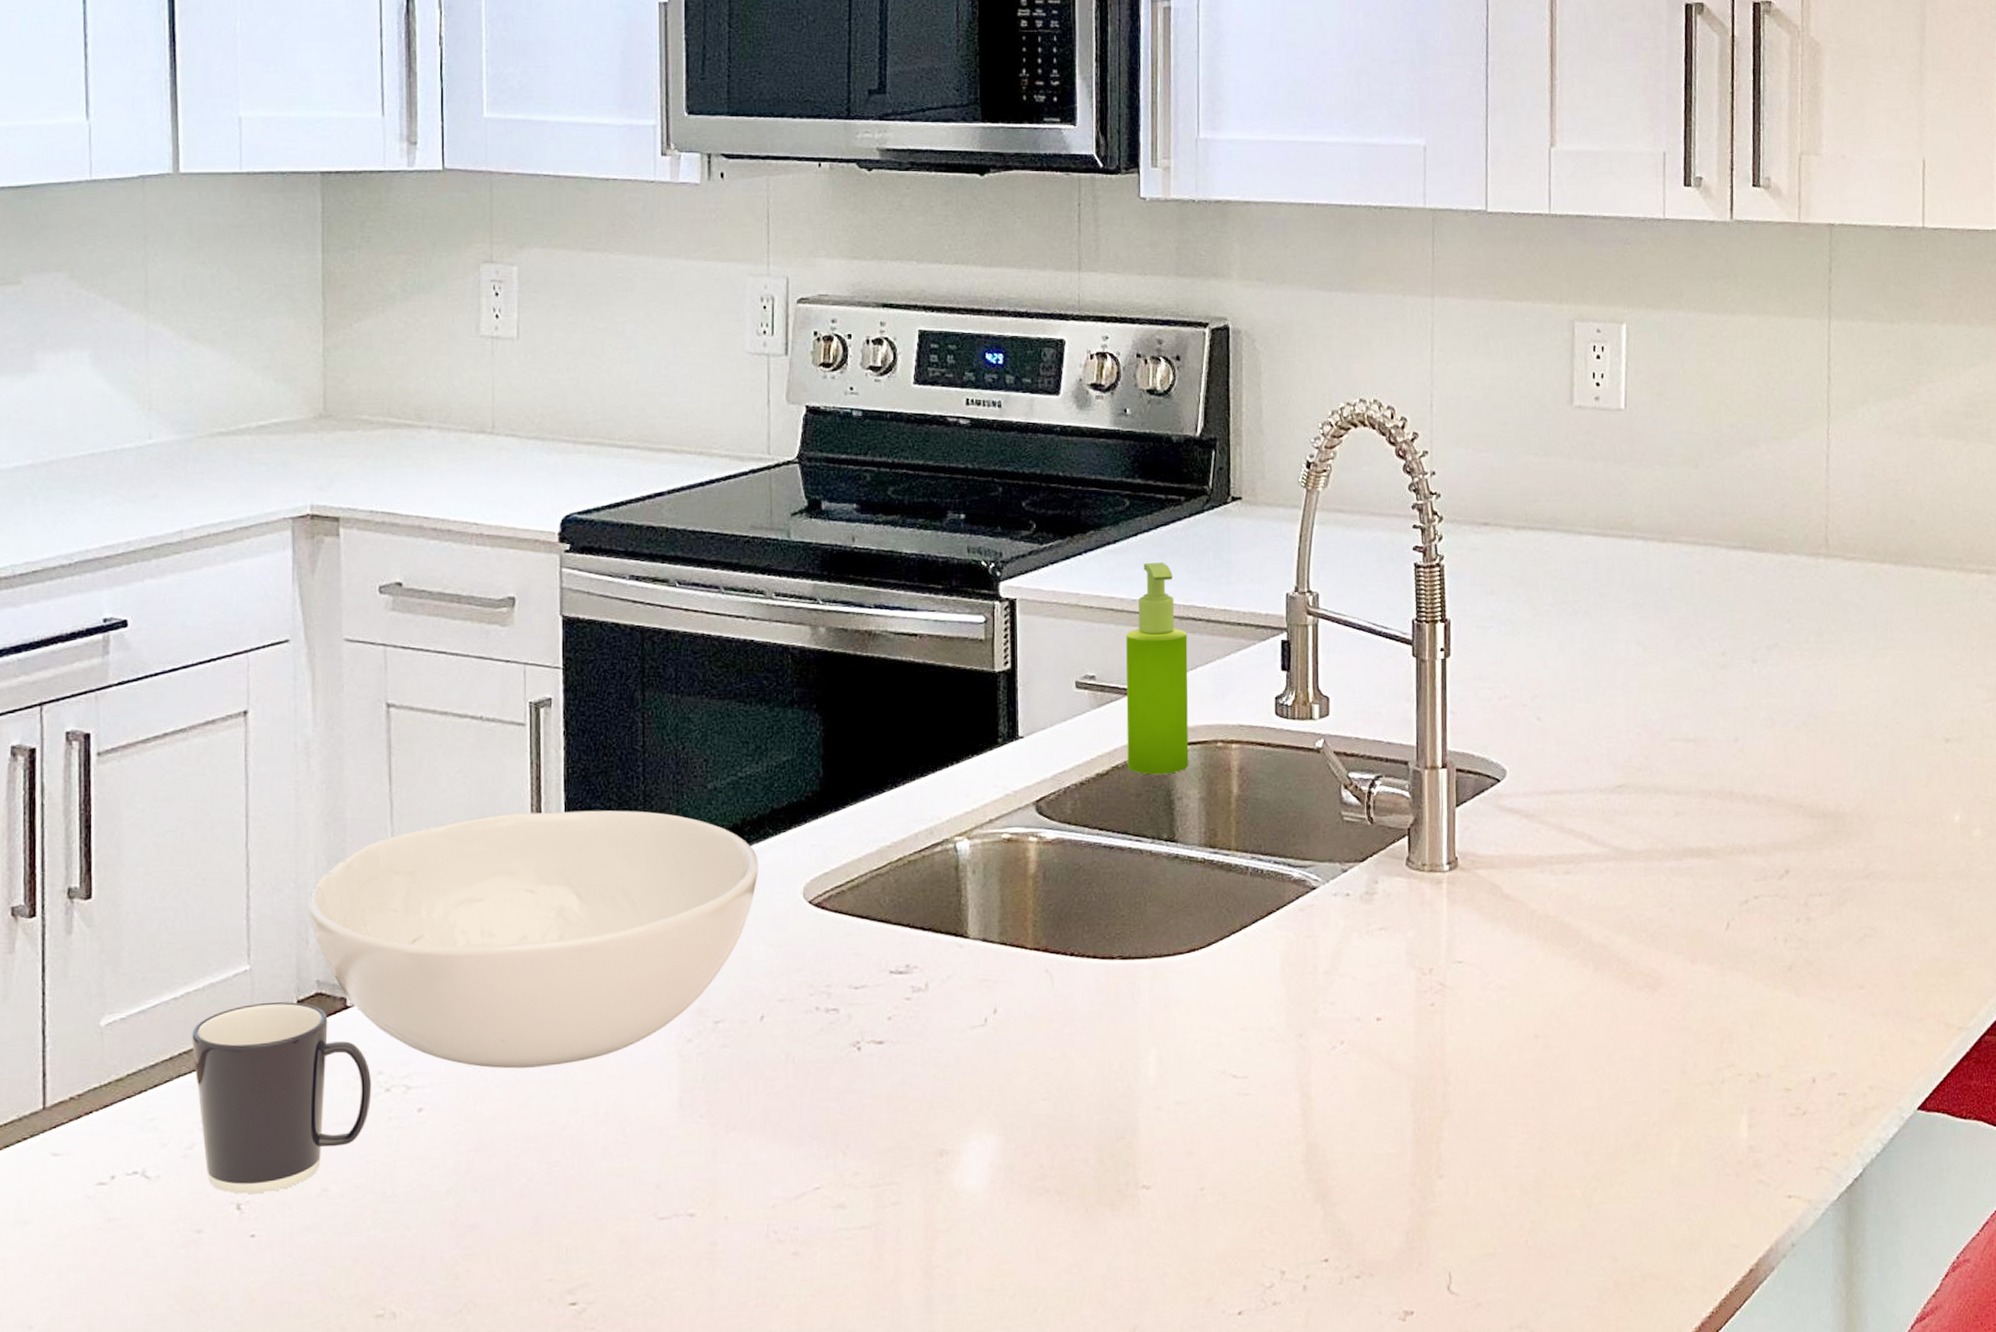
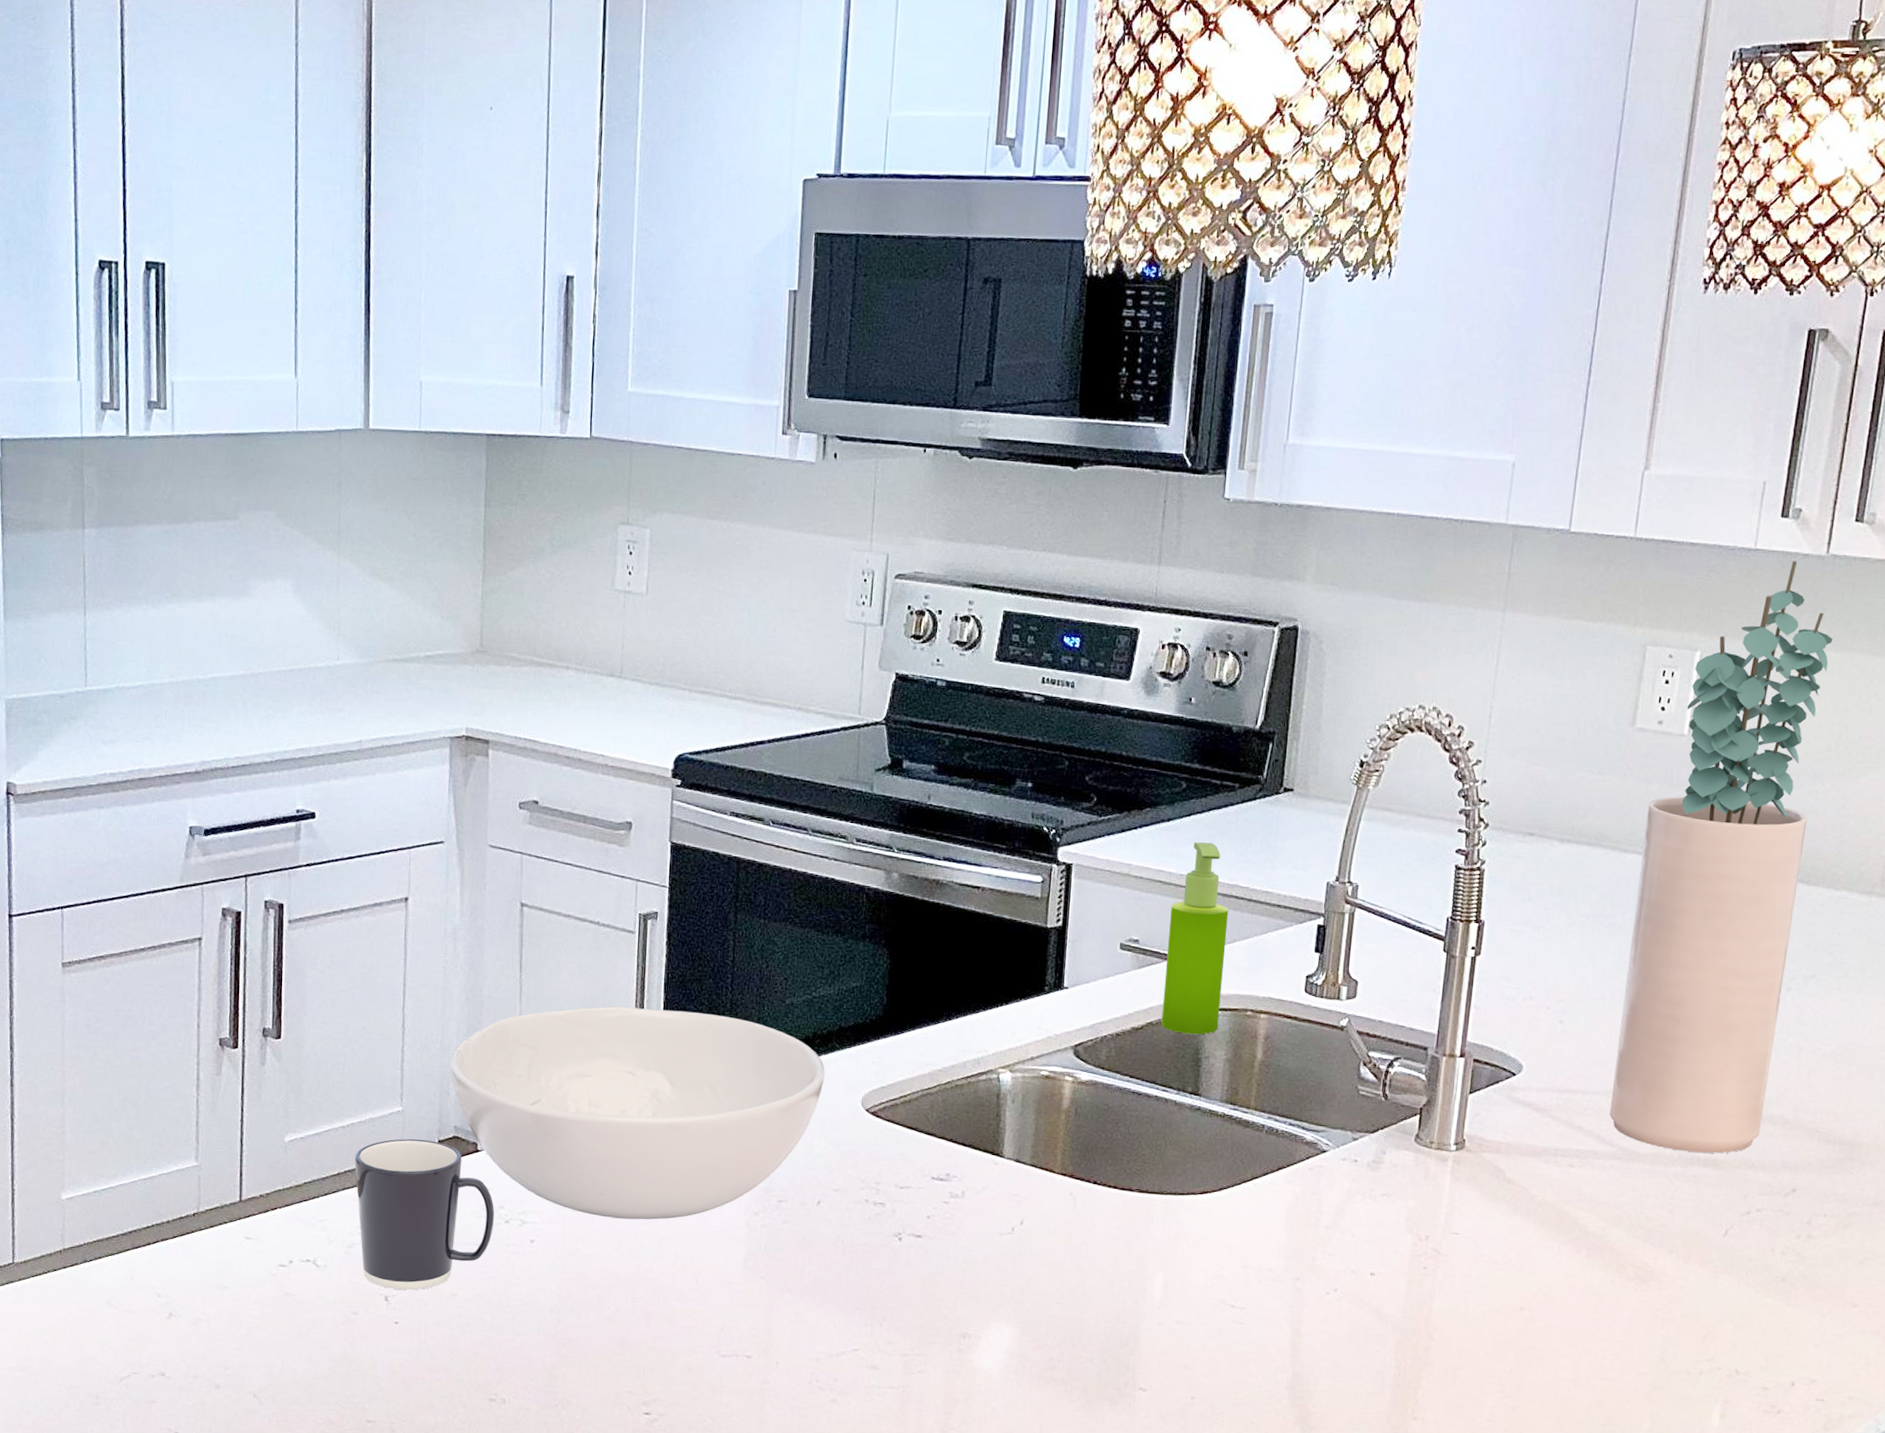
vase: none [1595,228,1749,844] -> present [1609,561,1833,1154]

